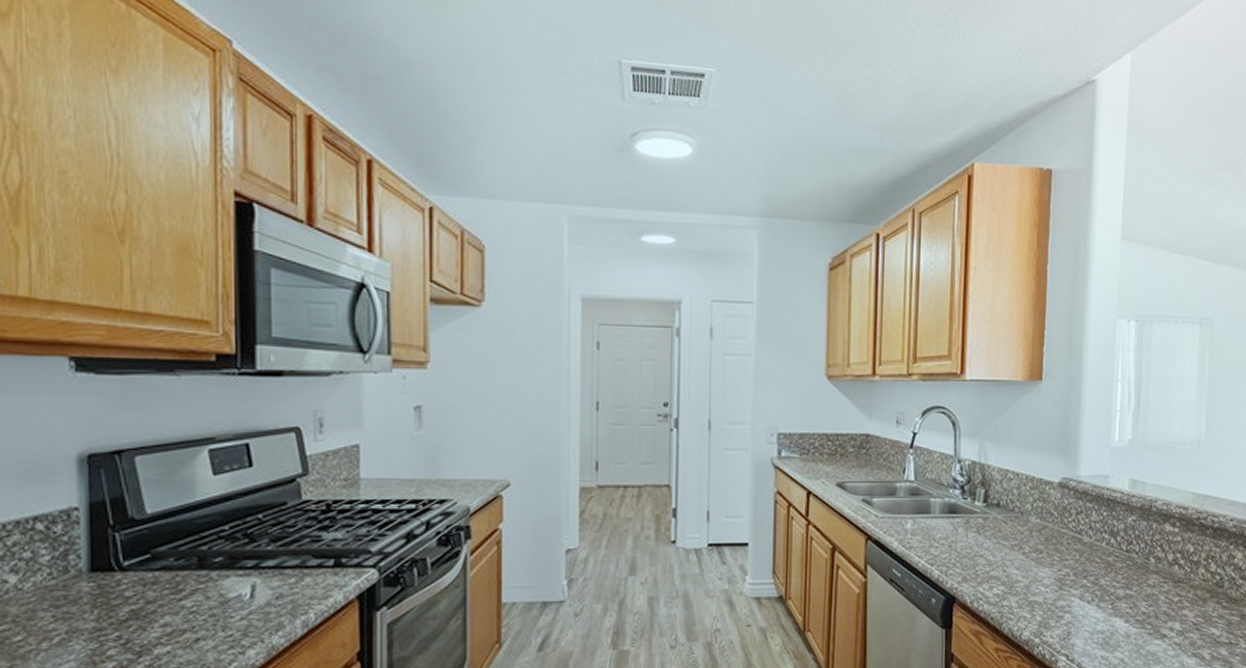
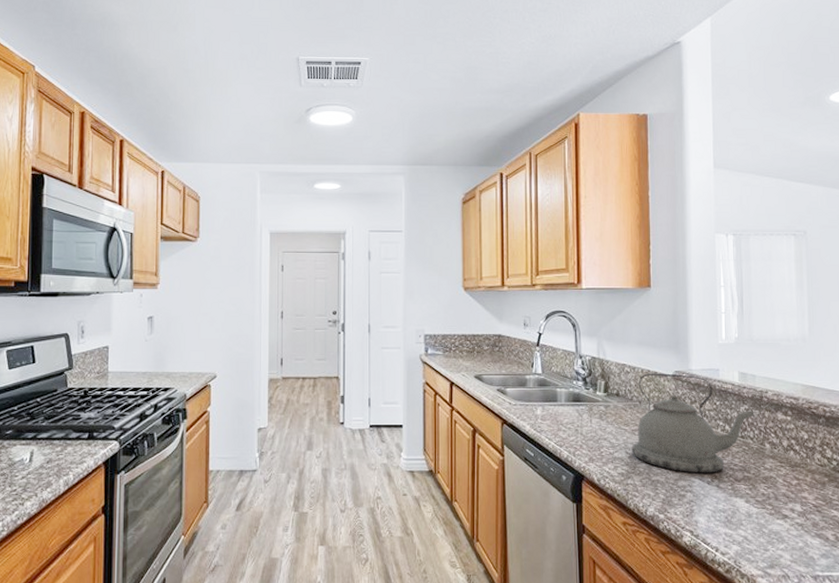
kettle: none [1009,480,1142,592] -> present [631,373,754,474]

